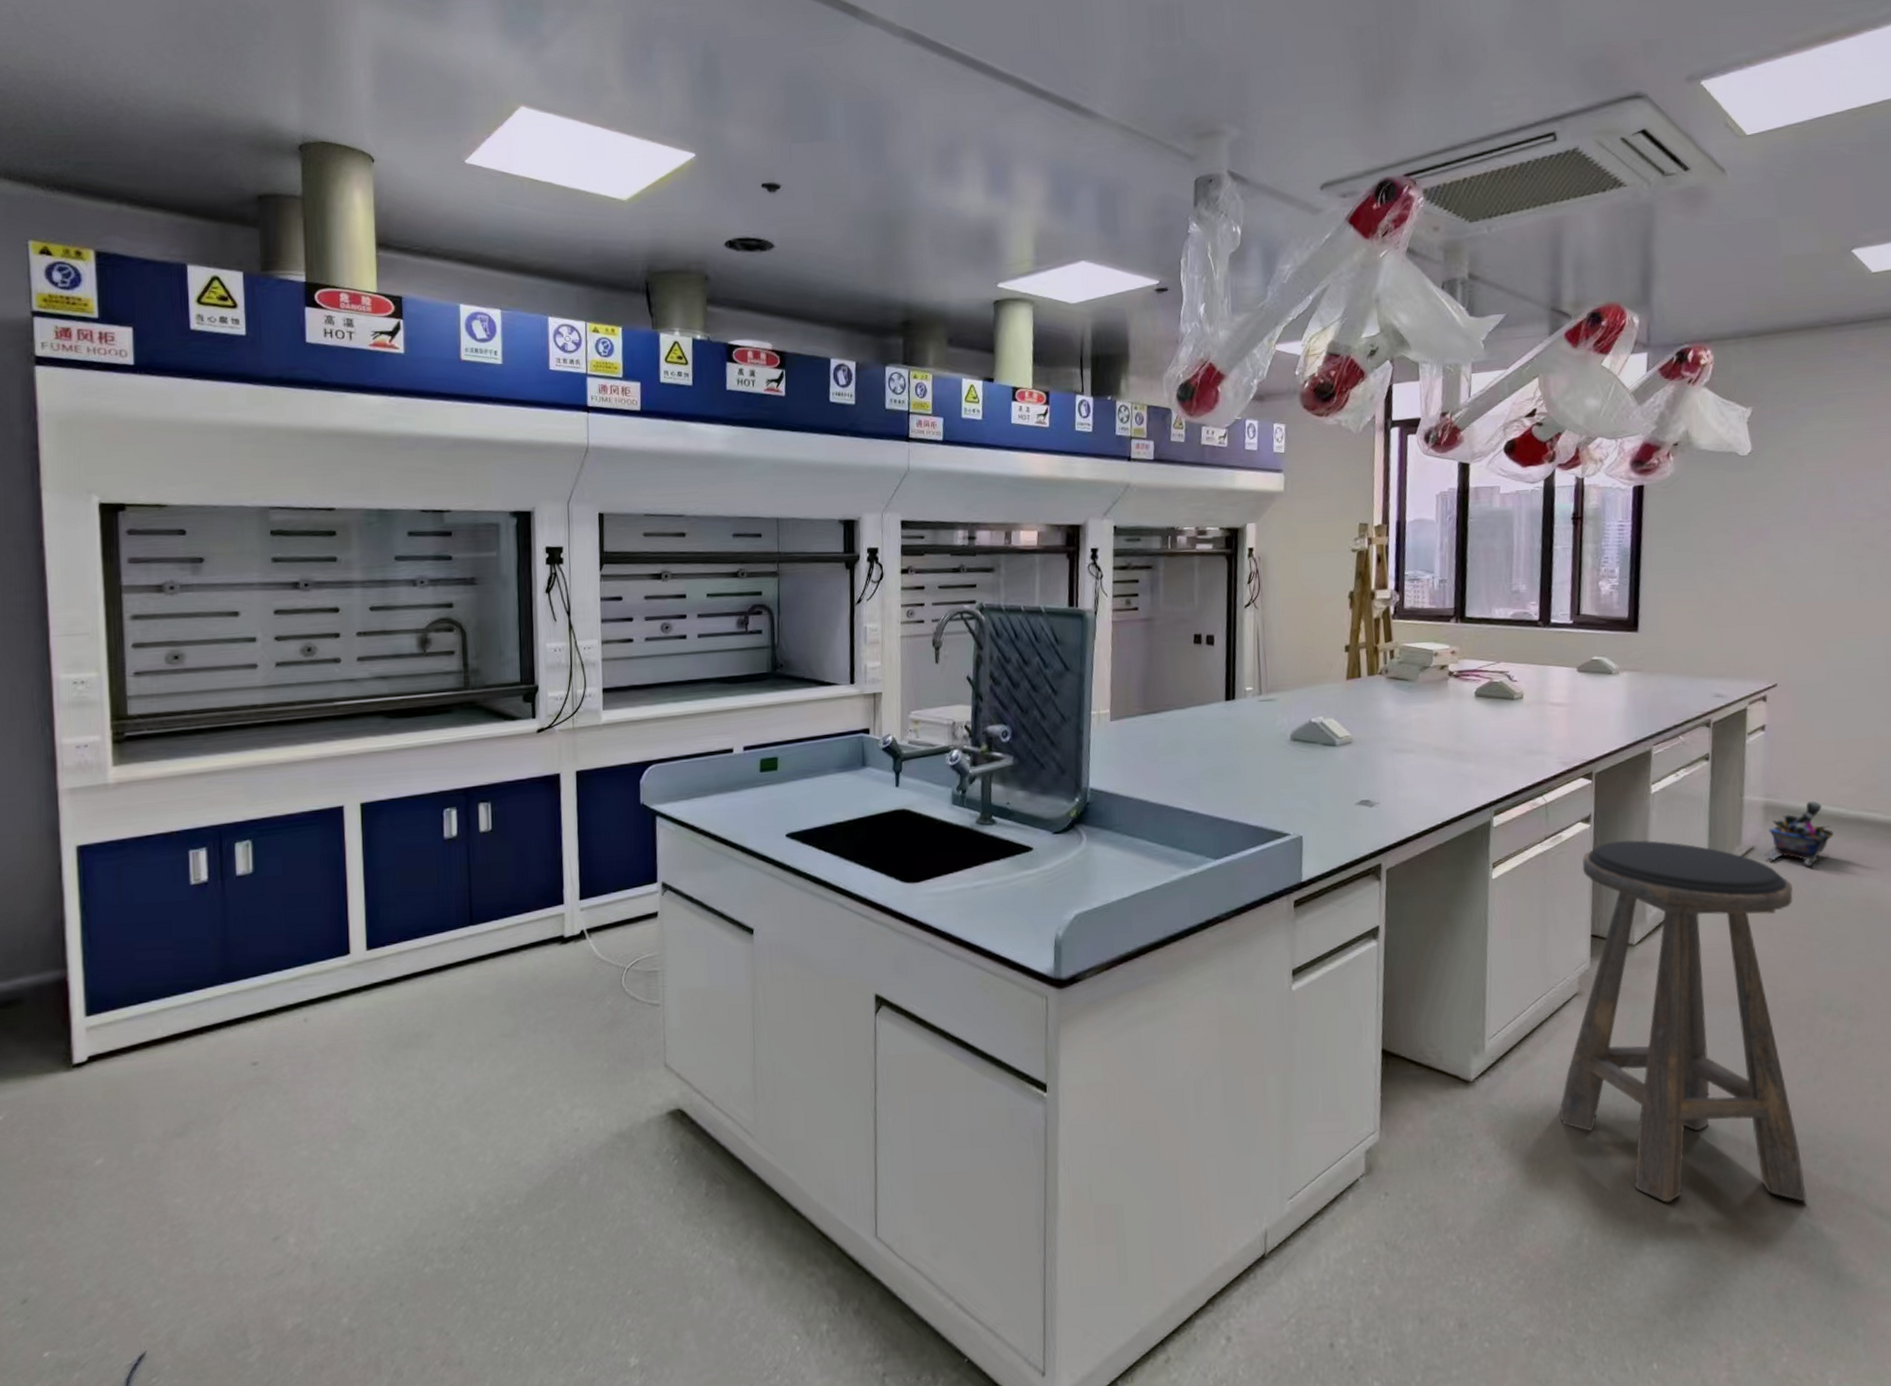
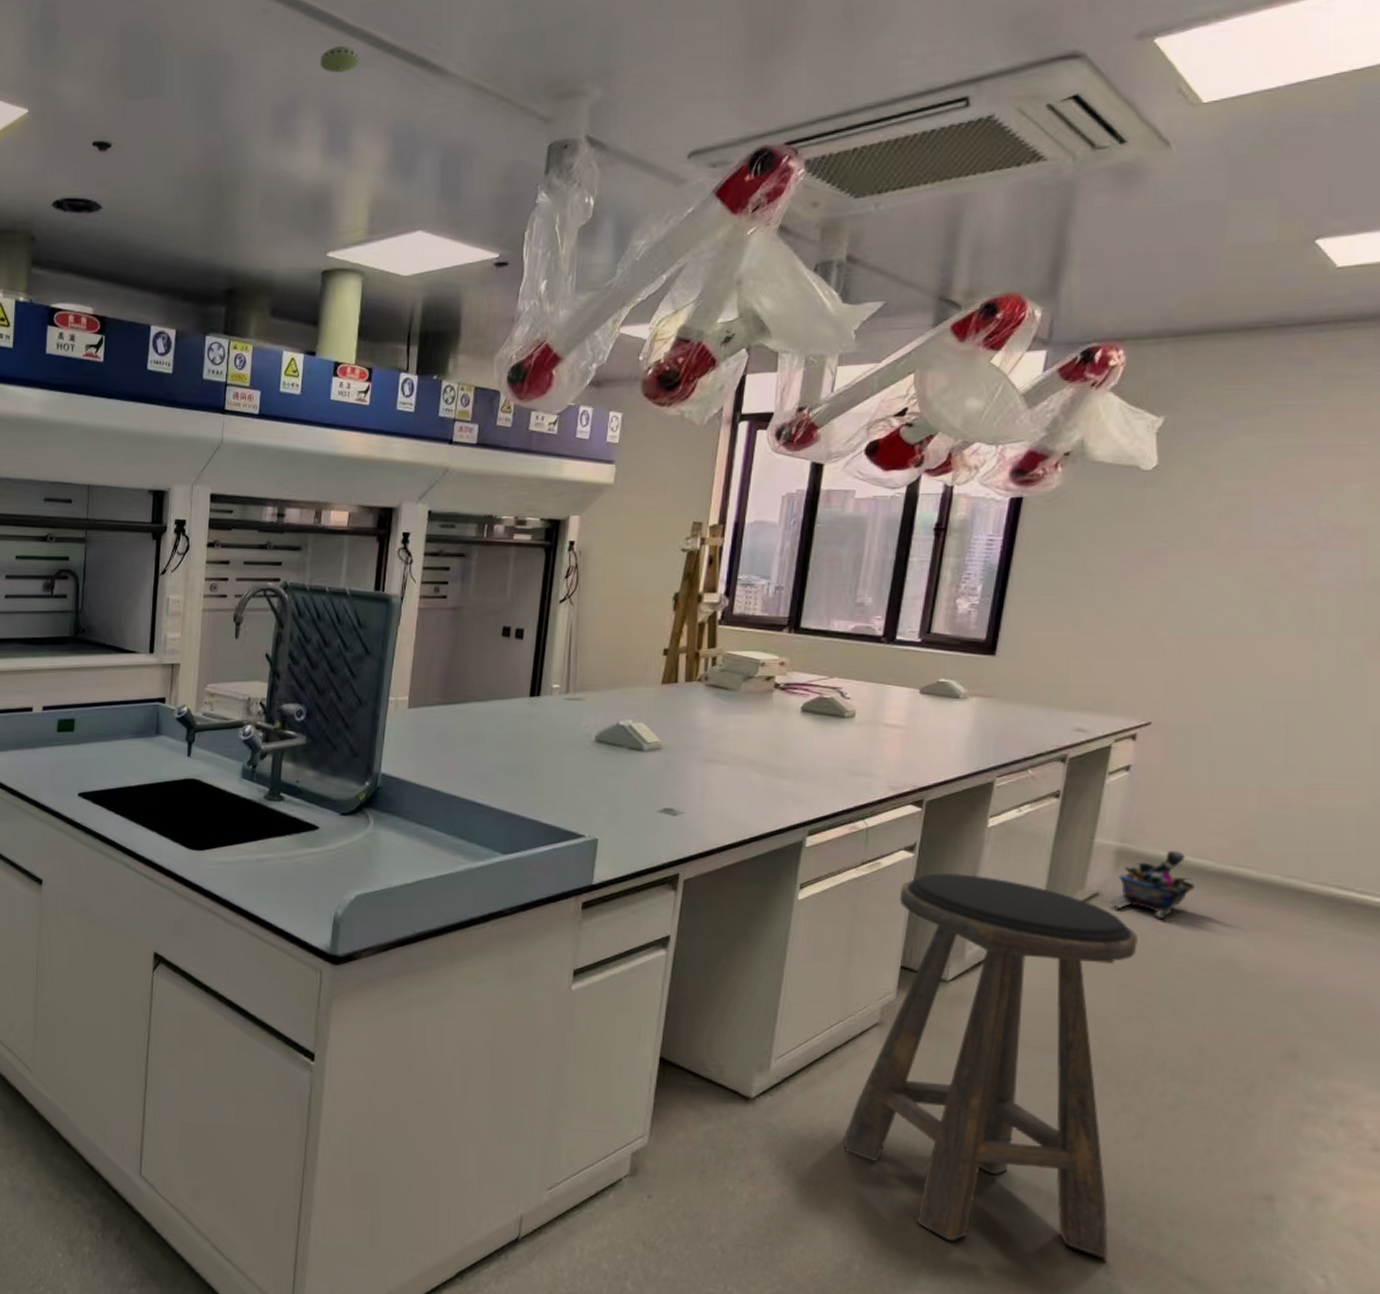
smoke detector: none [976,92,1014,117] -> present [319,46,360,73]

